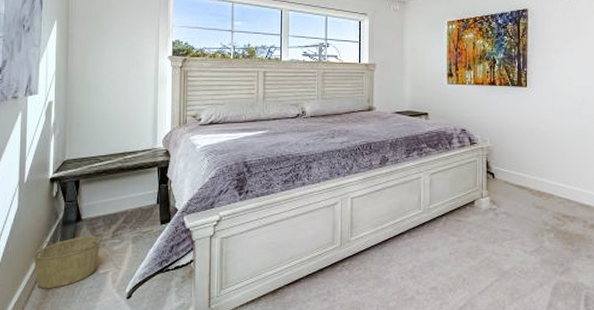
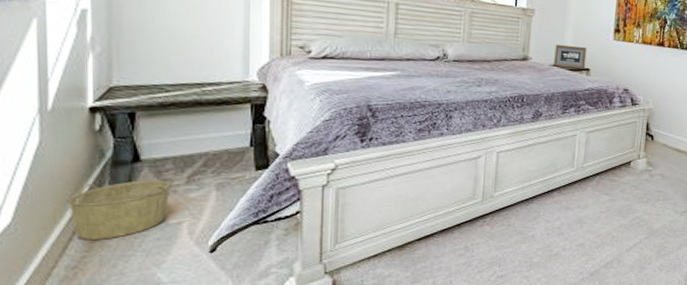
picture frame: none [396,93,424,114] -> present [554,44,587,70]

